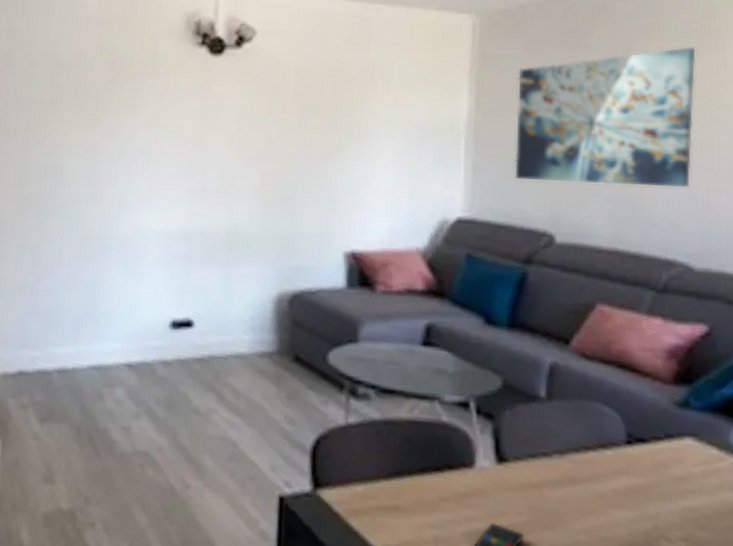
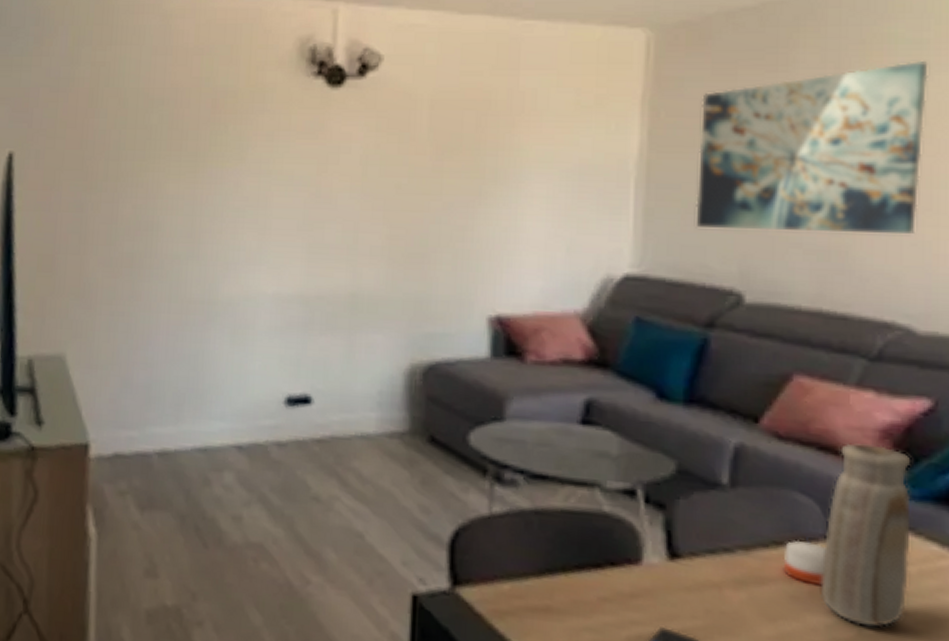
candle: none [591,445,627,487] -> present [783,540,826,588]
vase: none [622,362,695,521] -> present [820,443,912,628]

